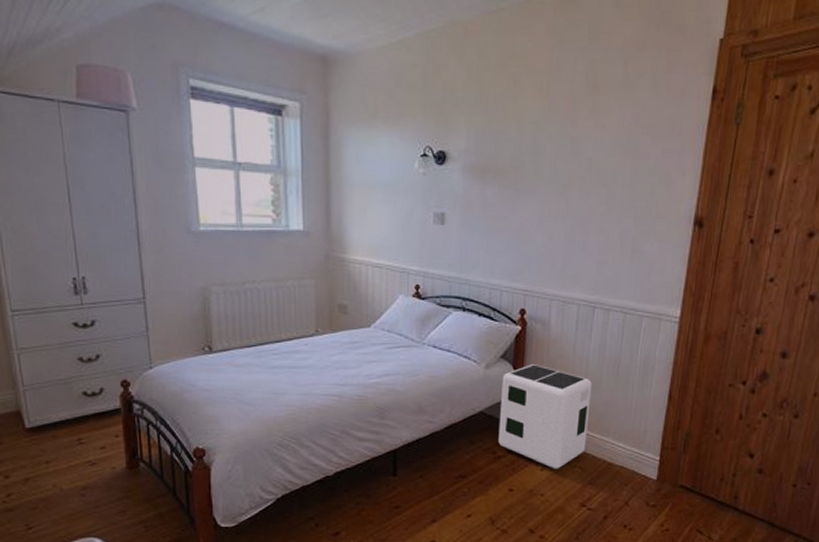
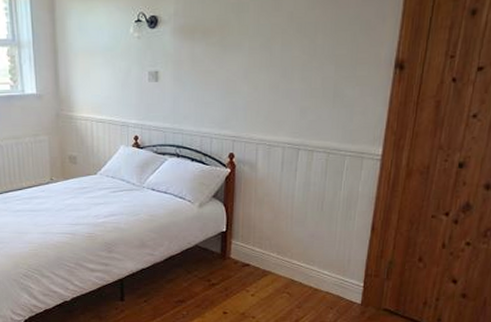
air purifier: present [498,364,592,469] -> none [212,202,297,295]

